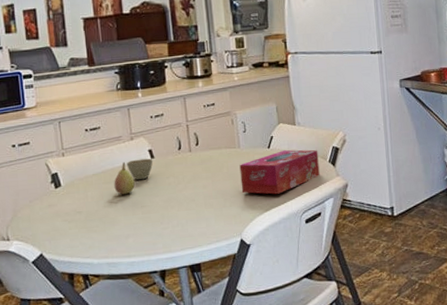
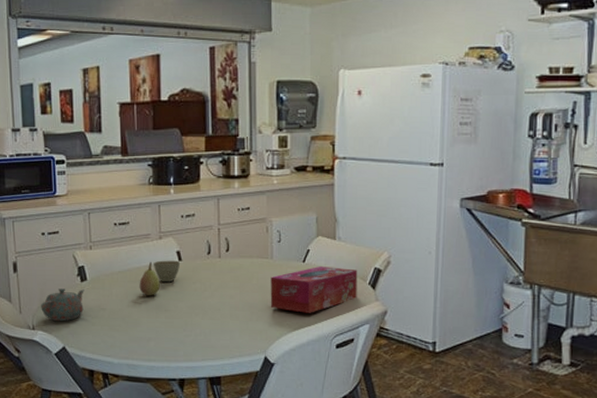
teapot: none [15,195,60,230] -> present [41,288,84,321]

